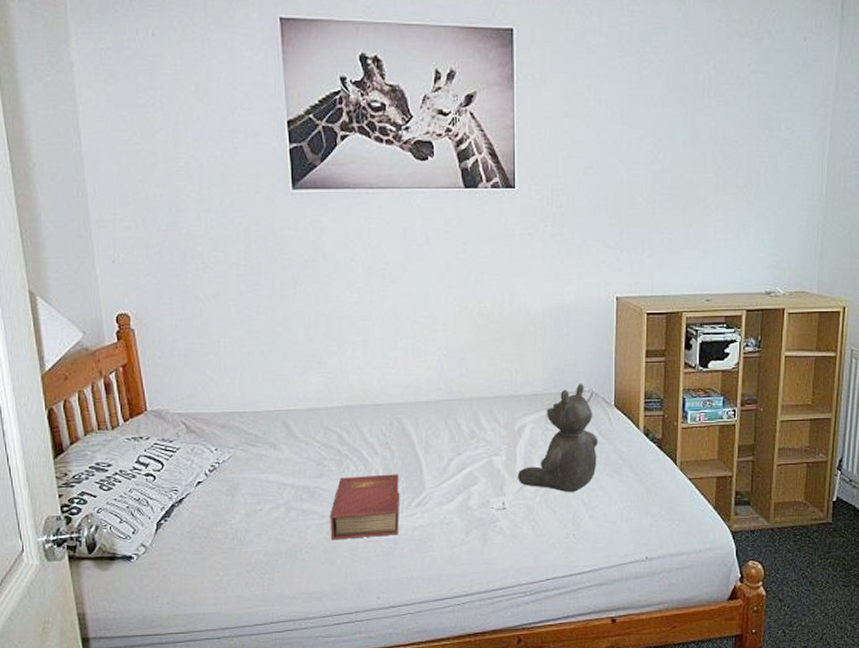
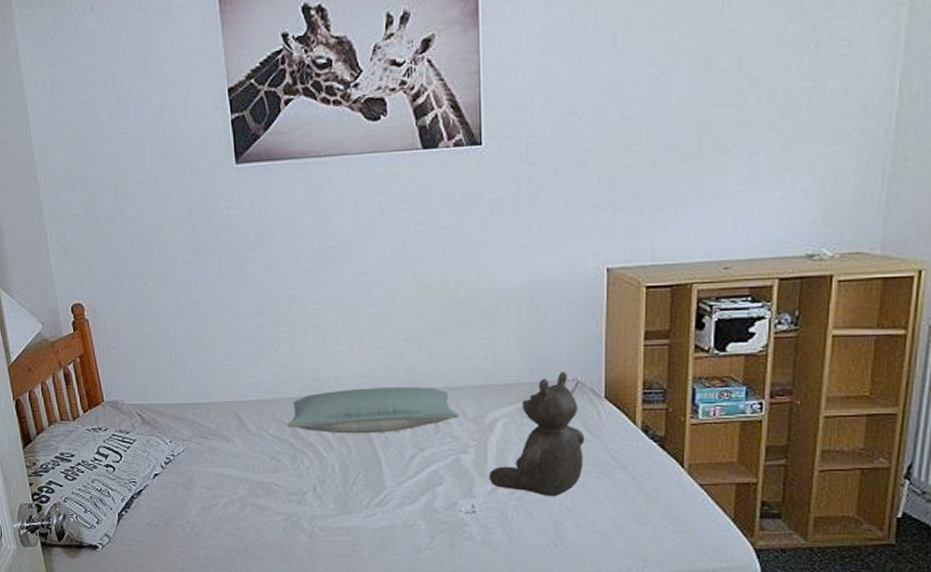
book: present [330,474,400,540] -> none [285,471,359,539]
pillow: none [334,397,493,440] -> present [287,387,459,434]

